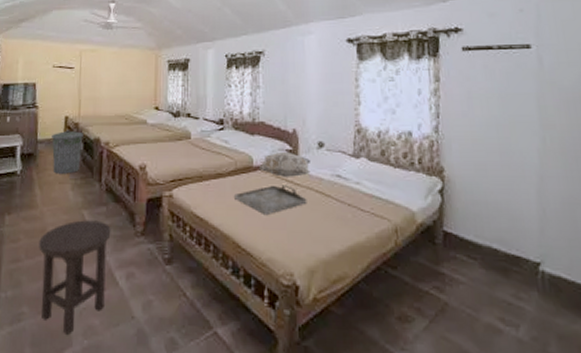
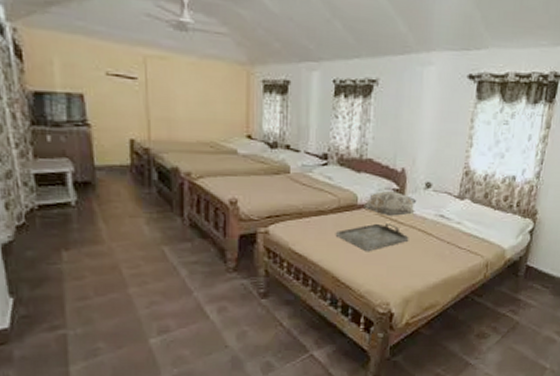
stool: present [39,220,111,335] -> none [110,256,198,365]
trash can: present [52,130,83,174] -> none [114,156,157,207]

